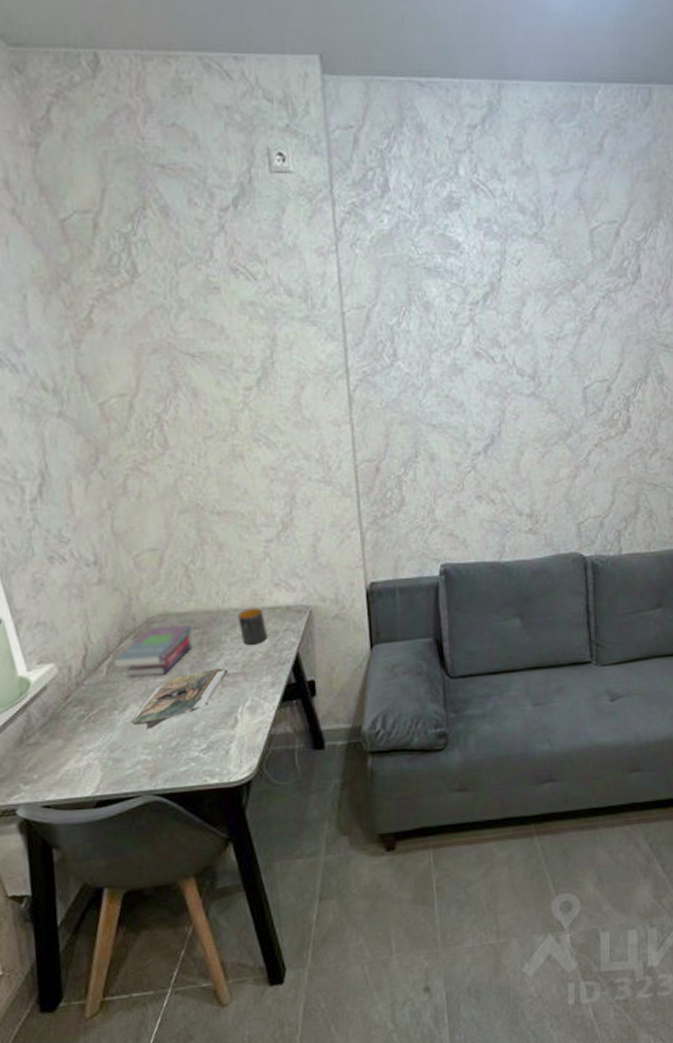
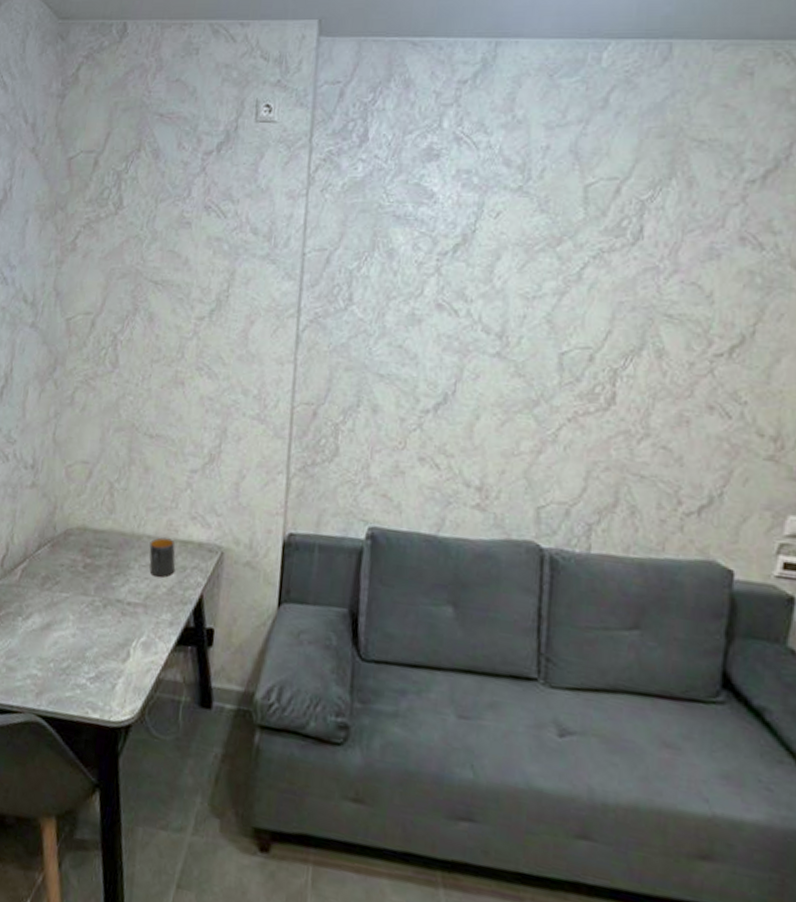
books: present [113,625,192,676] -> none [28,539,105,590]
magazine: present [132,668,228,730] -> none [32,594,131,644]

